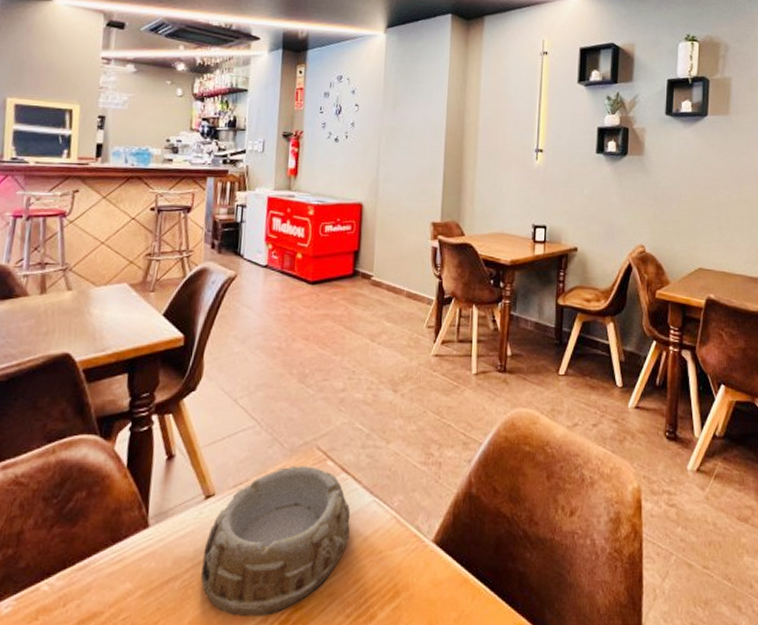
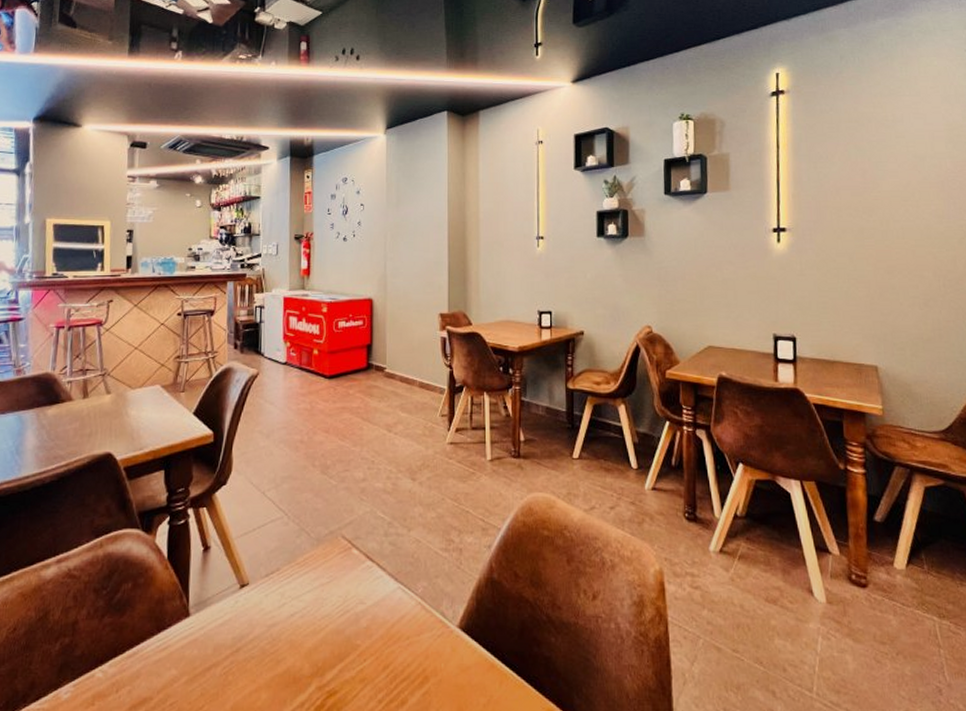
ashtray: present [201,466,351,616] -> none [240,555,377,701]

